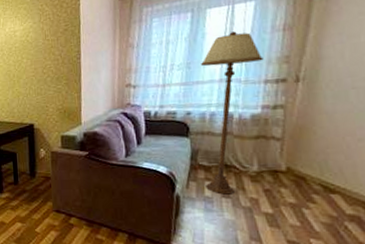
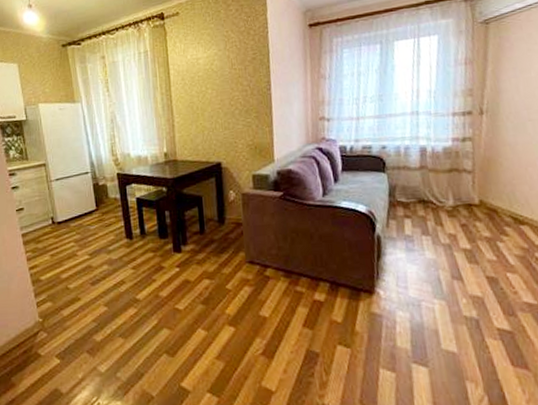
floor lamp: present [201,31,264,195] -> none [392,64,450,232]

